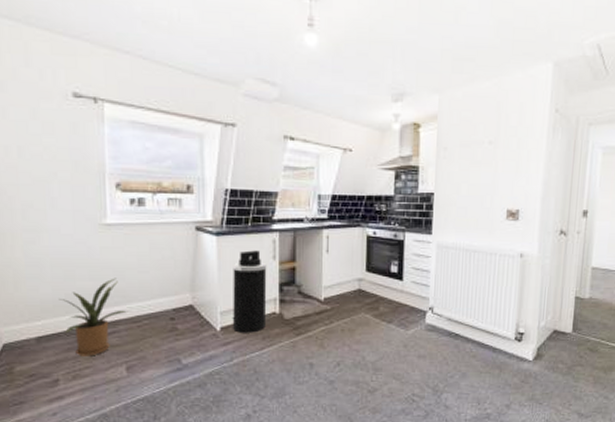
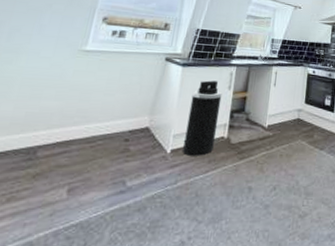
house plant: present [58,278,127,357] -> none [13,99,84,177]

